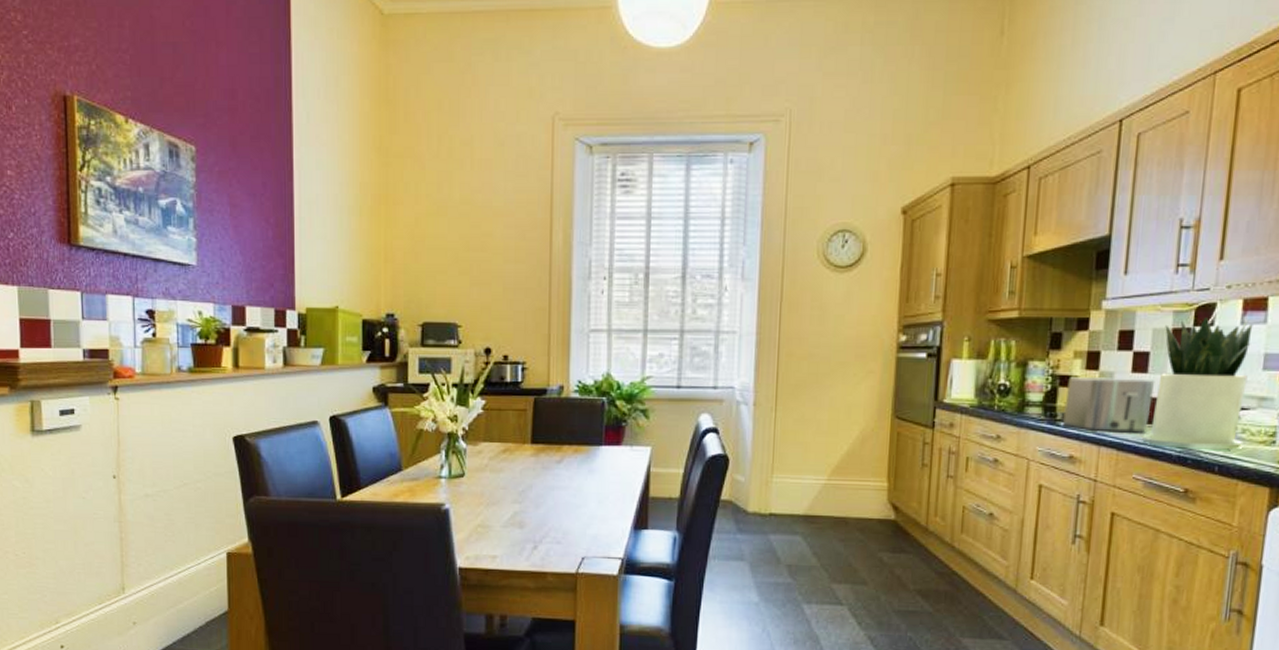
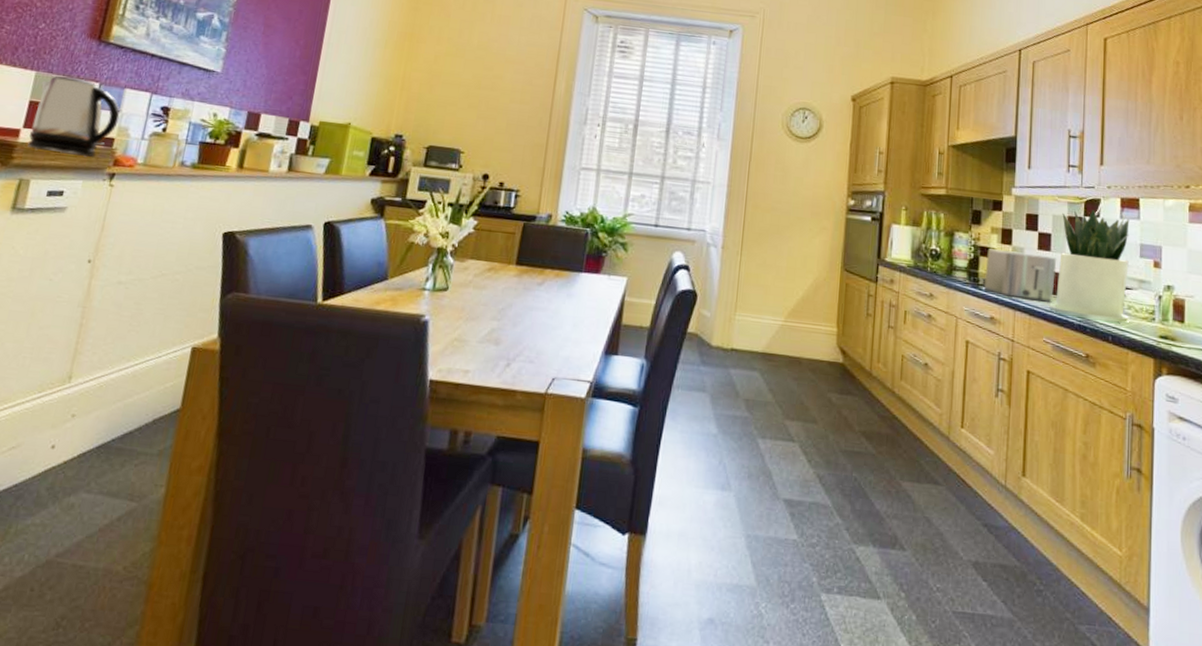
kettle: none [26,288,108,372] -> present [27,76,120,158]

